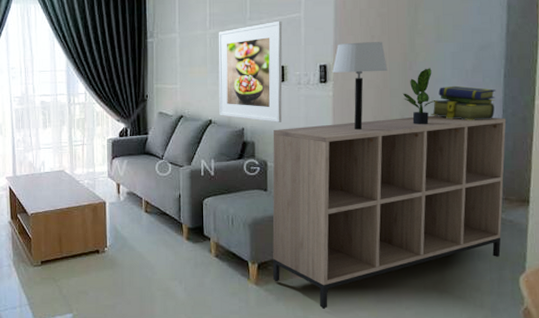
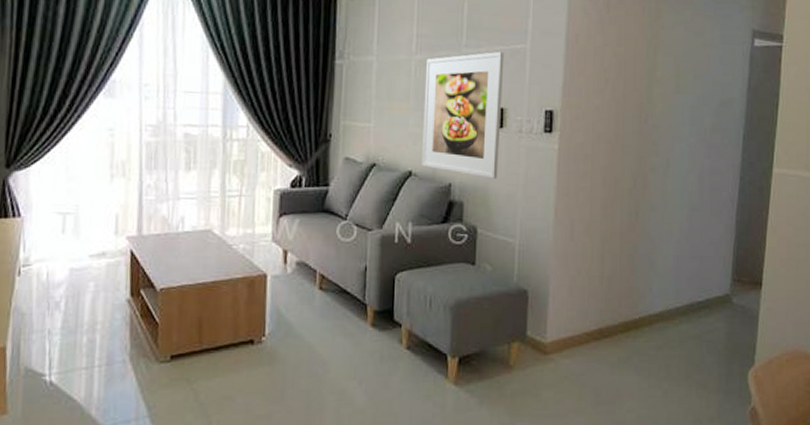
shelving unit: present [272,115,507,310] -> none [475,179,743,415]
table lamp: present [332,42,388,131] -> none [559,85,621,194]
potted plant: present [402,68,437,124] -> none [636,123,673,190]
stack of books: present [431,85,496,120] -> none [665,145,734,188]

